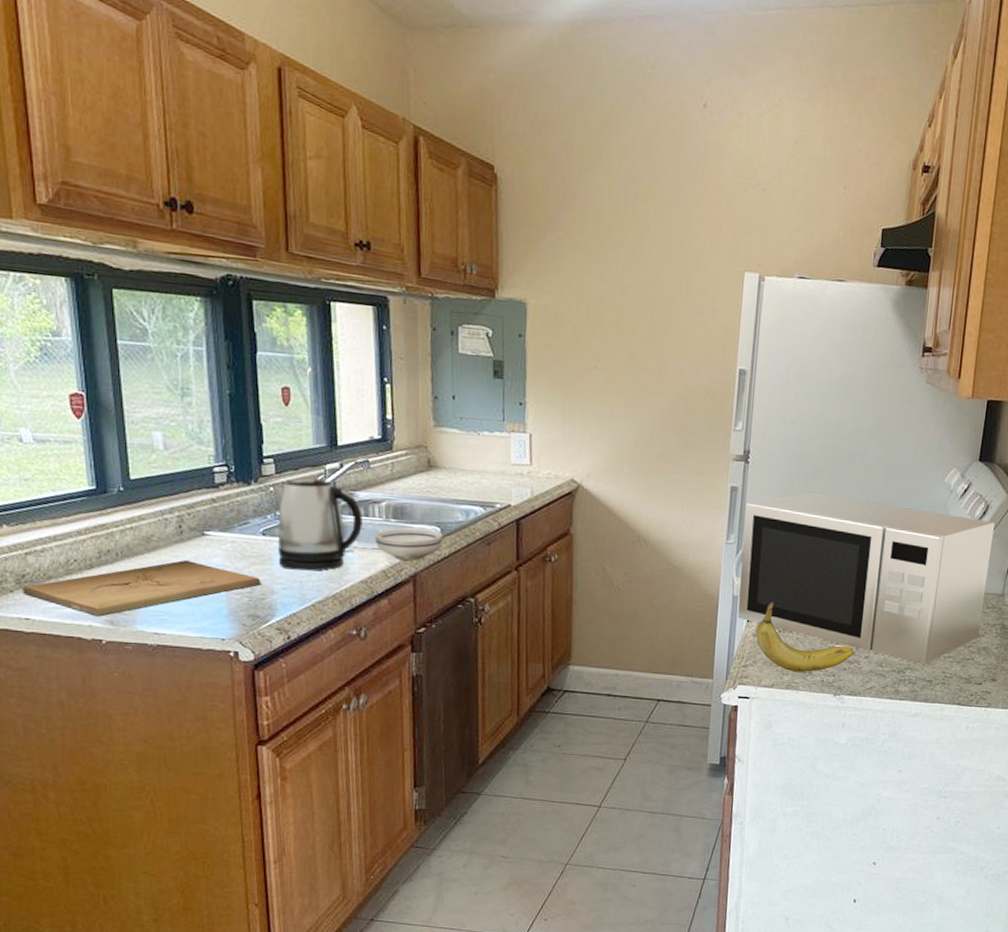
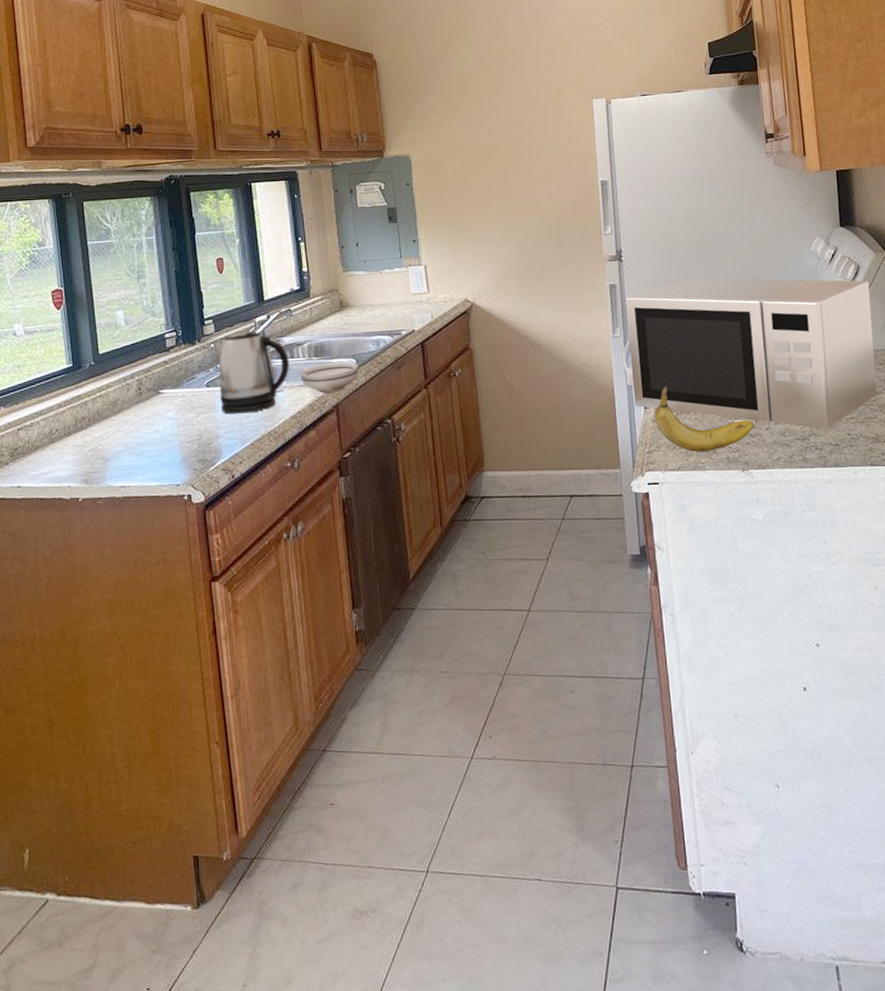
cutting board: present [23,559,261,617] -> none [16,417,208,478]

